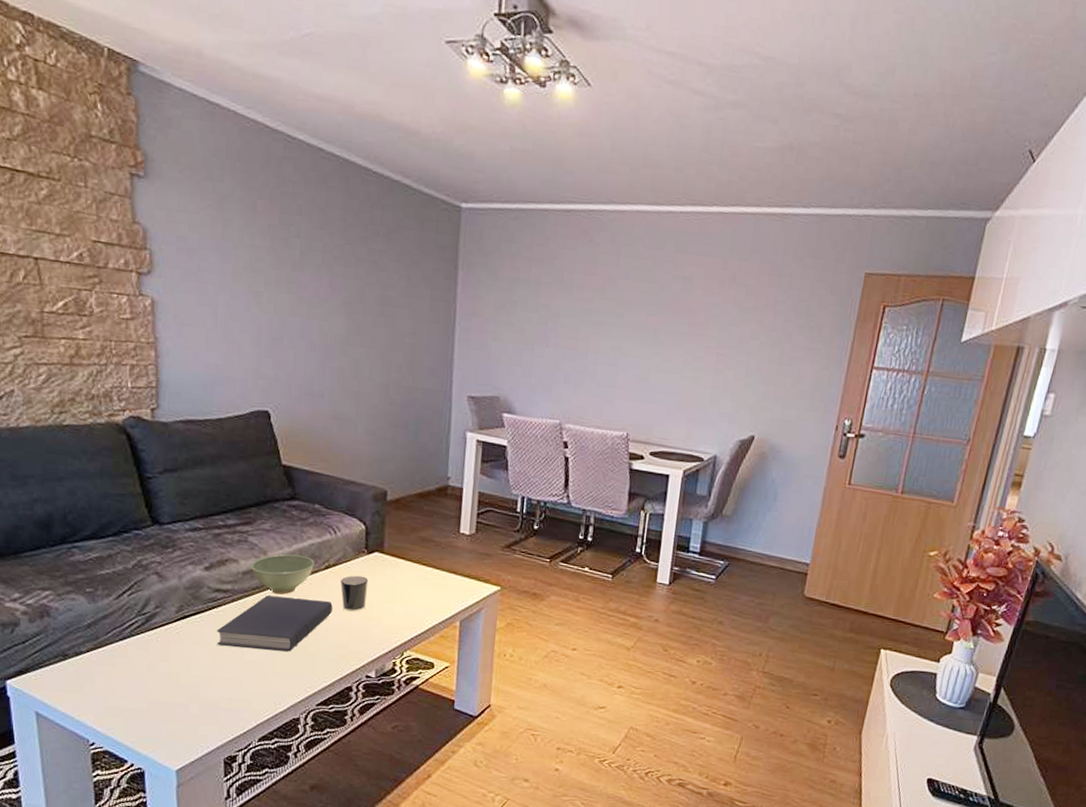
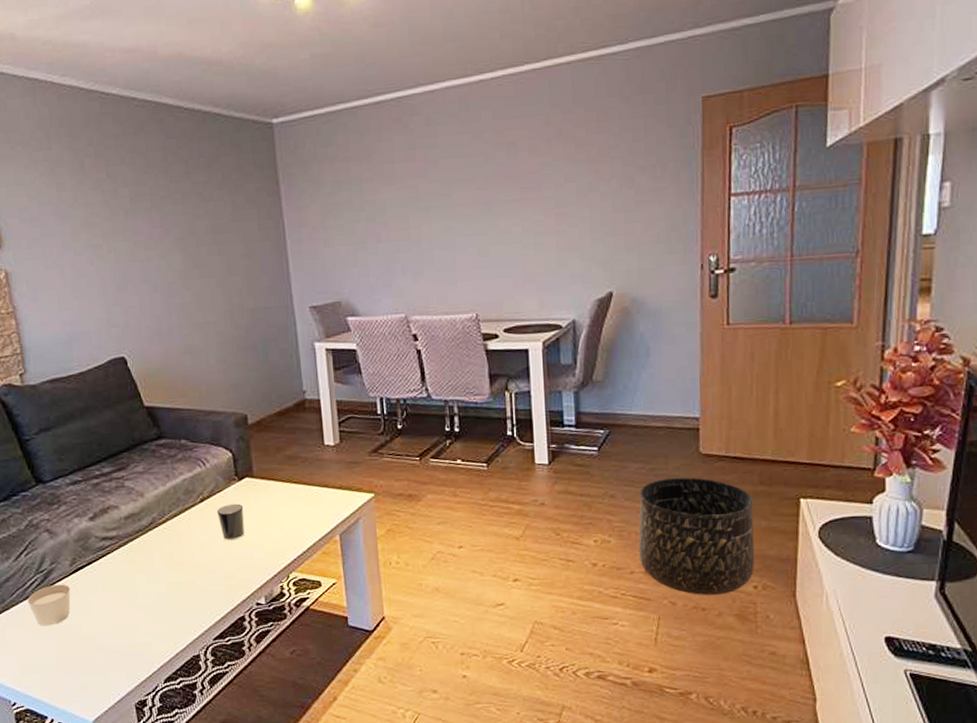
candle: none [123,629,173,670] -> present [27,584,71,626]
book: present [216,595,333,652] -> none [109,534,214,592]
bowl: present [250,554,314,595] -> none [130,492,190,534]
basket: none [734,614,842,725] -> present [638,477,754,595]

